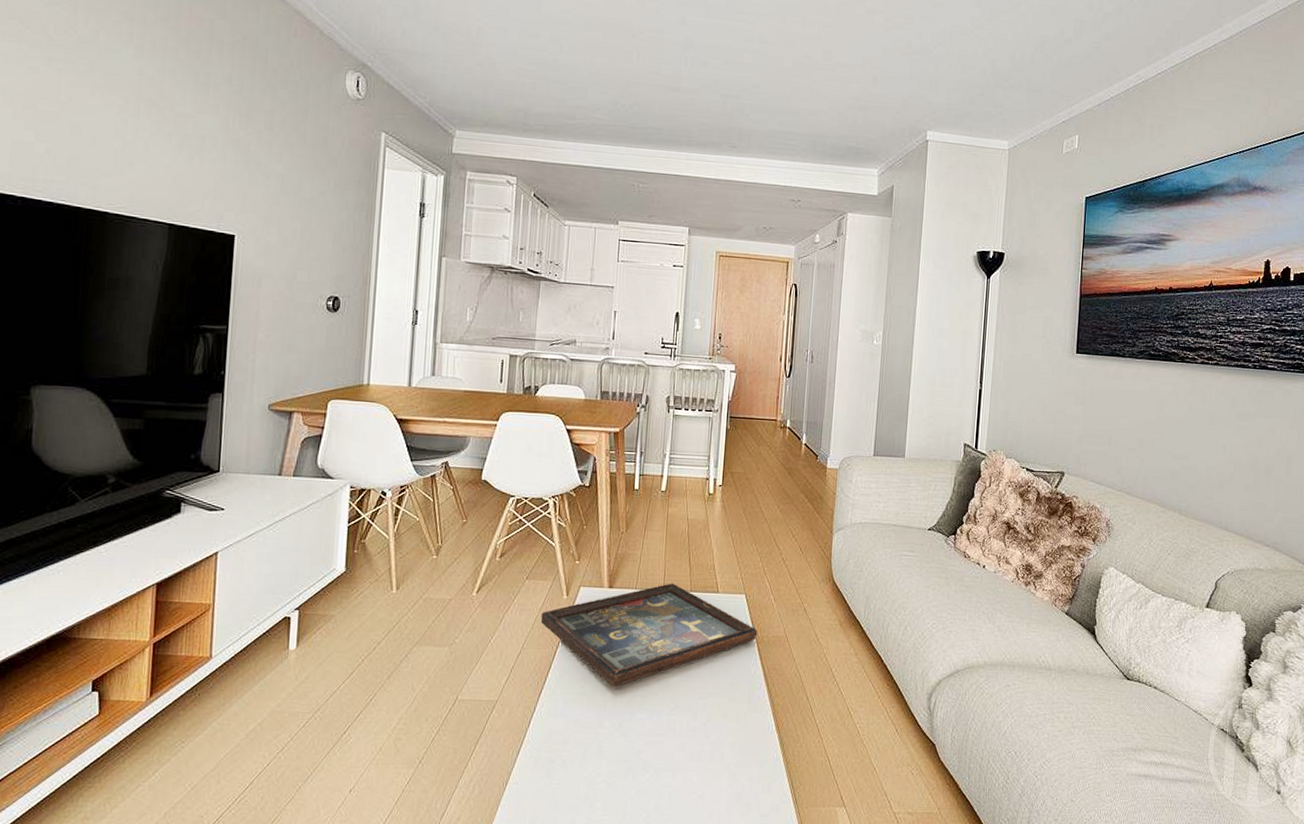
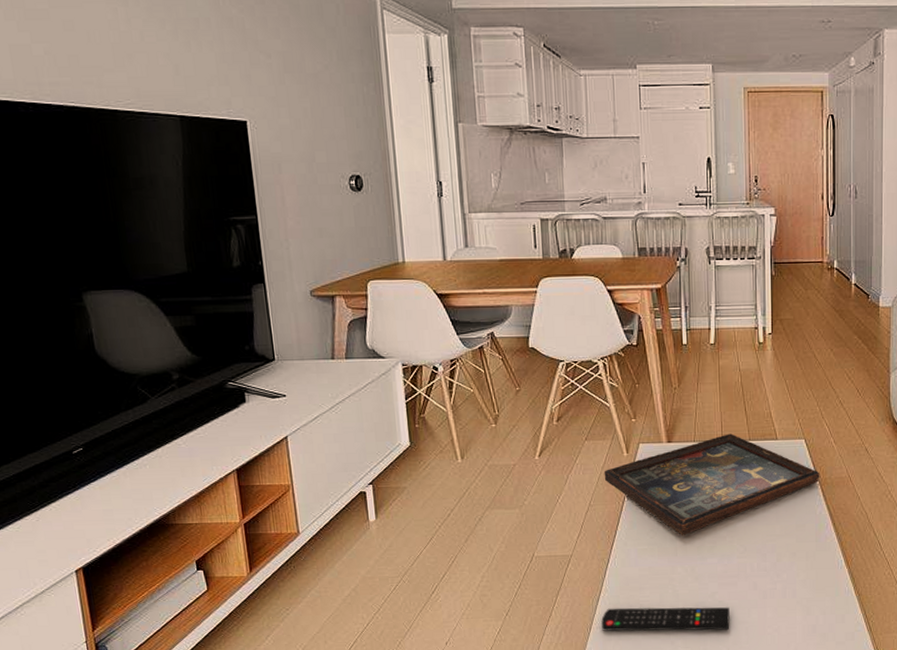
remote control: none [518,762,654,793] -> present [601,607,730,631]

